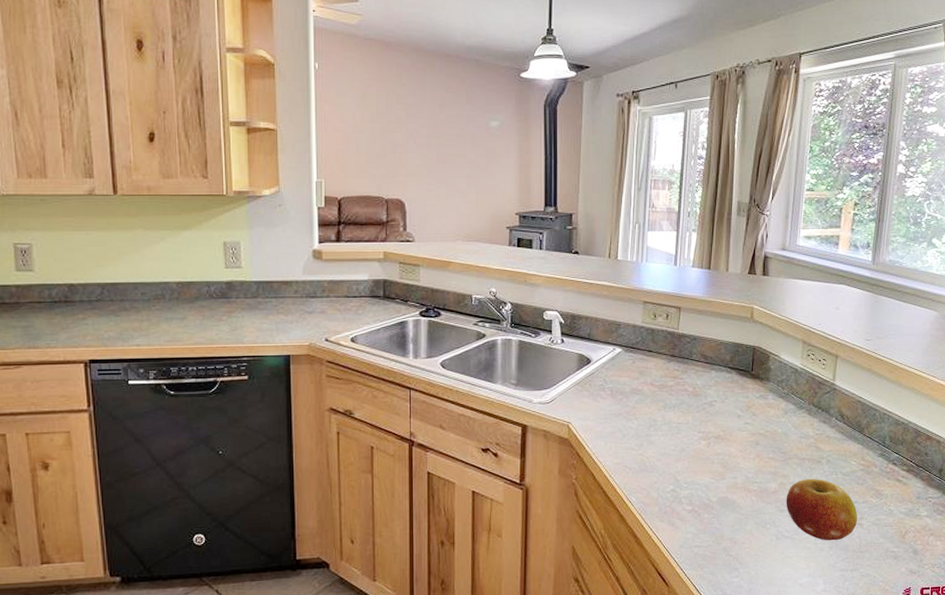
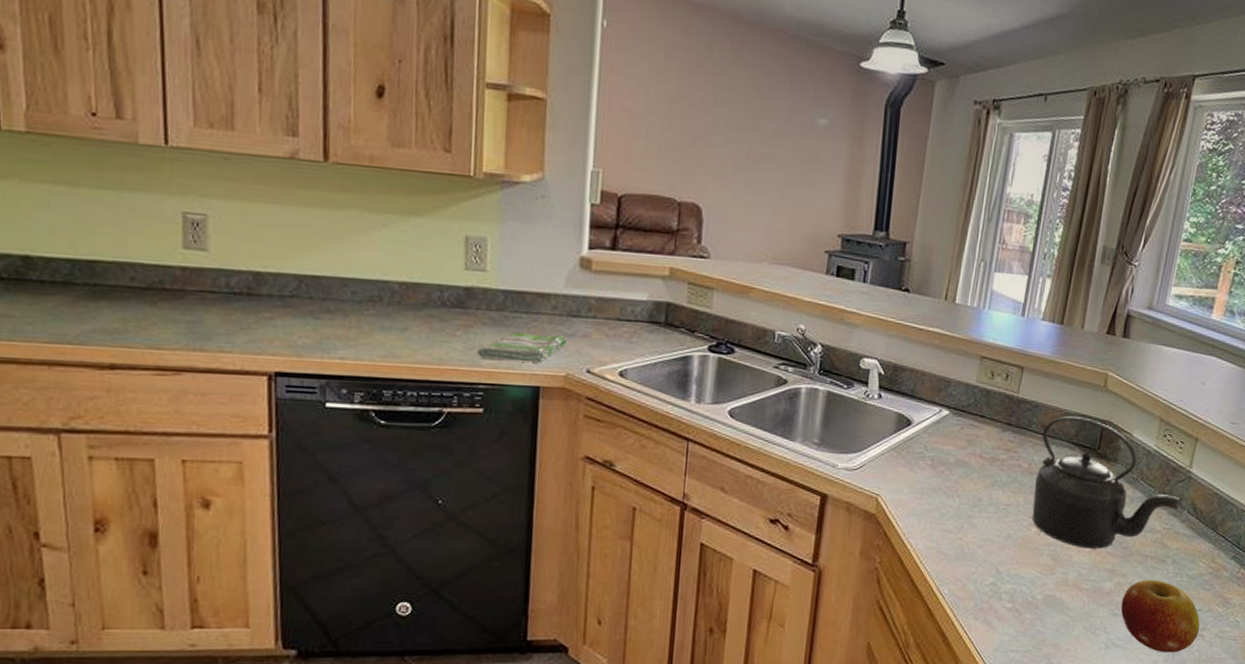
dish towel: none [238,312,307,337] -> present [476,331,566,363]
kettle: none [700,345,828,456] -> present [1032,416,1181,549]

